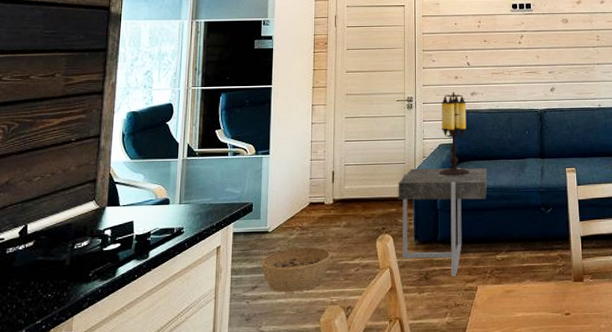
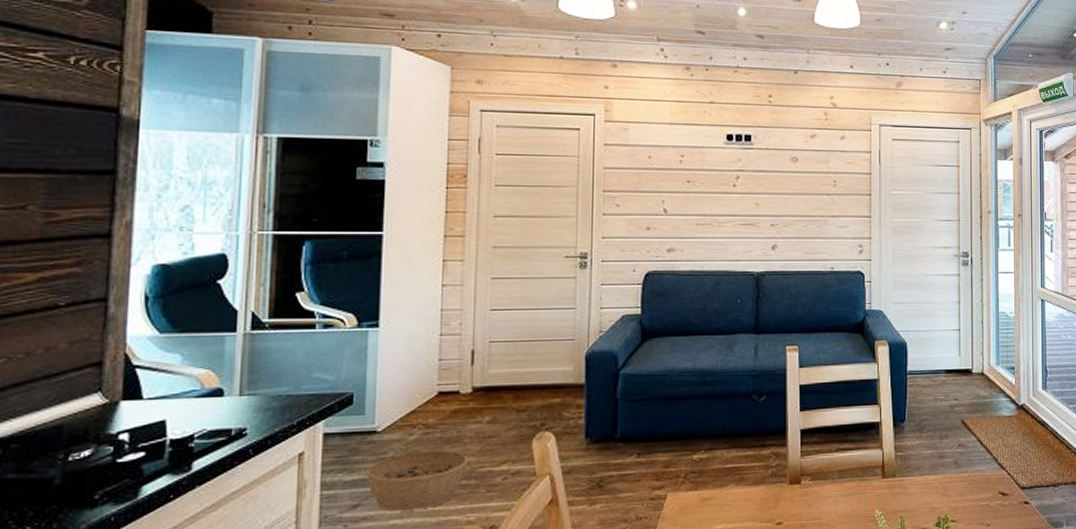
side table: present [398,167,488,277] -> none [564,345,685,483]
table lamp: present [439,91,470,176] -> none [621,246,662,356]

